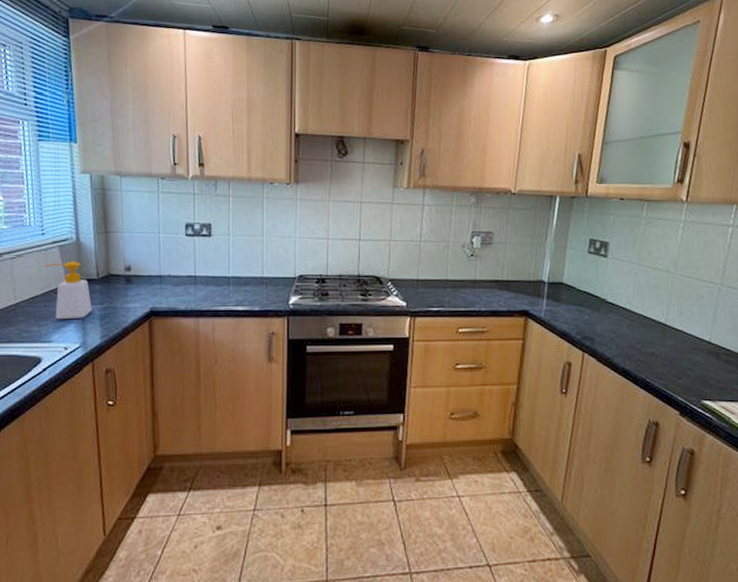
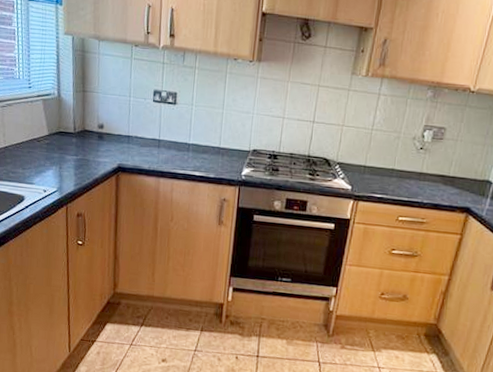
soap bottle: present [44,261,92,320] -> none [30,114,69,166]

